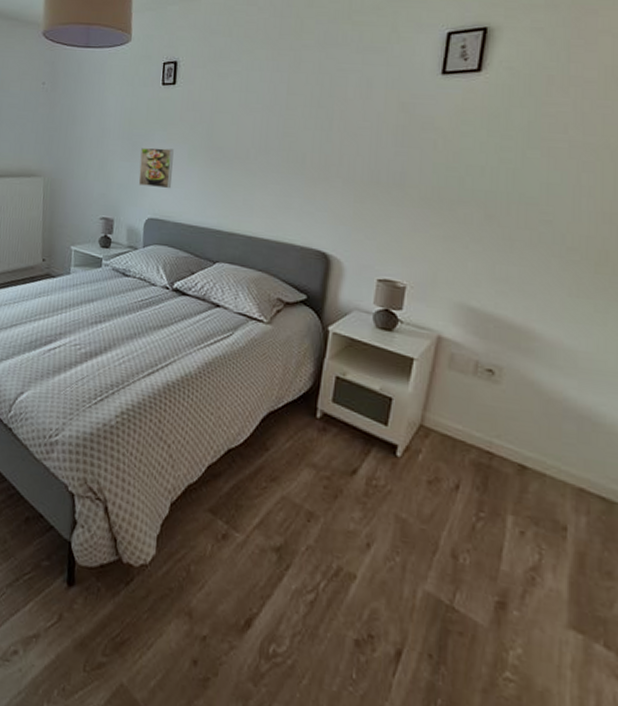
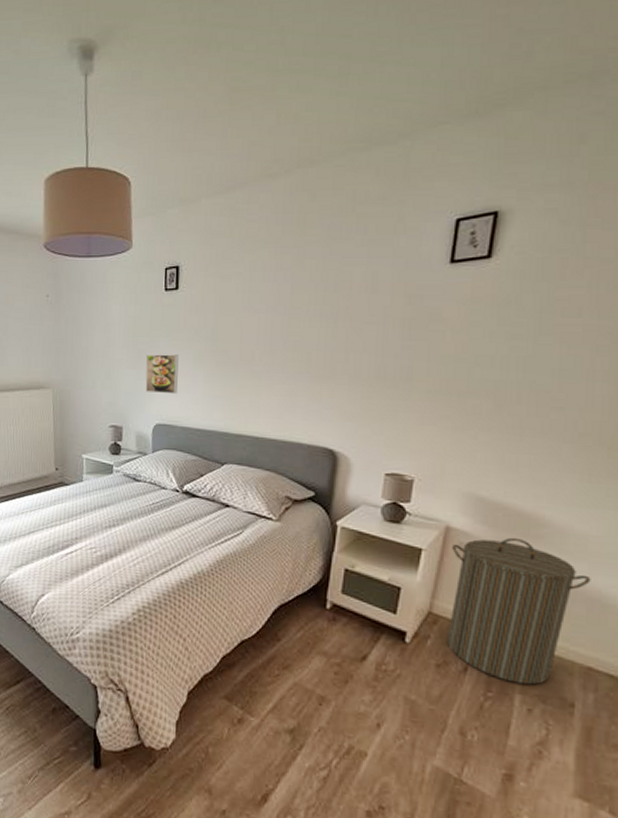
laundry hamper: none [438,349,581,506] -> present [447,537,591,685]

